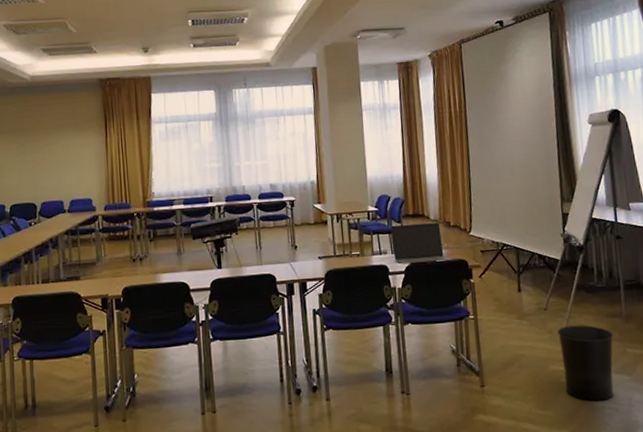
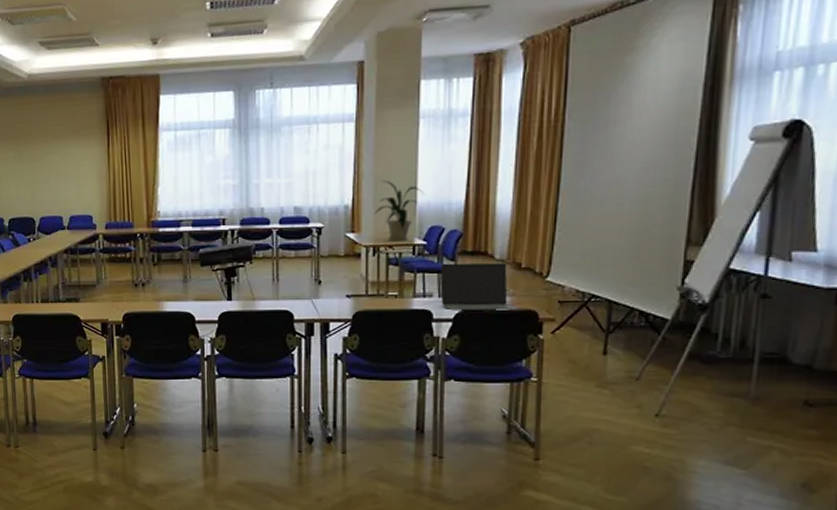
house plant: none [335,160,372,209] -> present [375,180,424,241]
waste bin: present [557,325,614,402] -> none [649,402,732,494]

